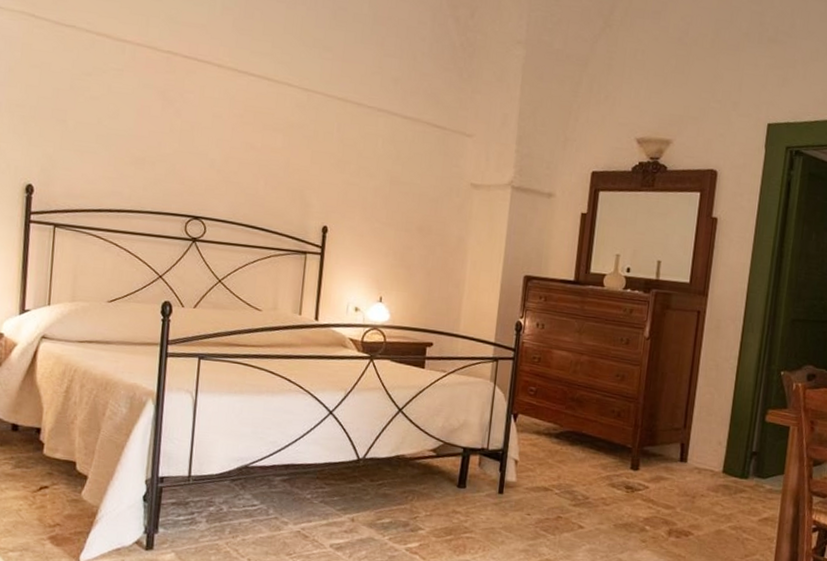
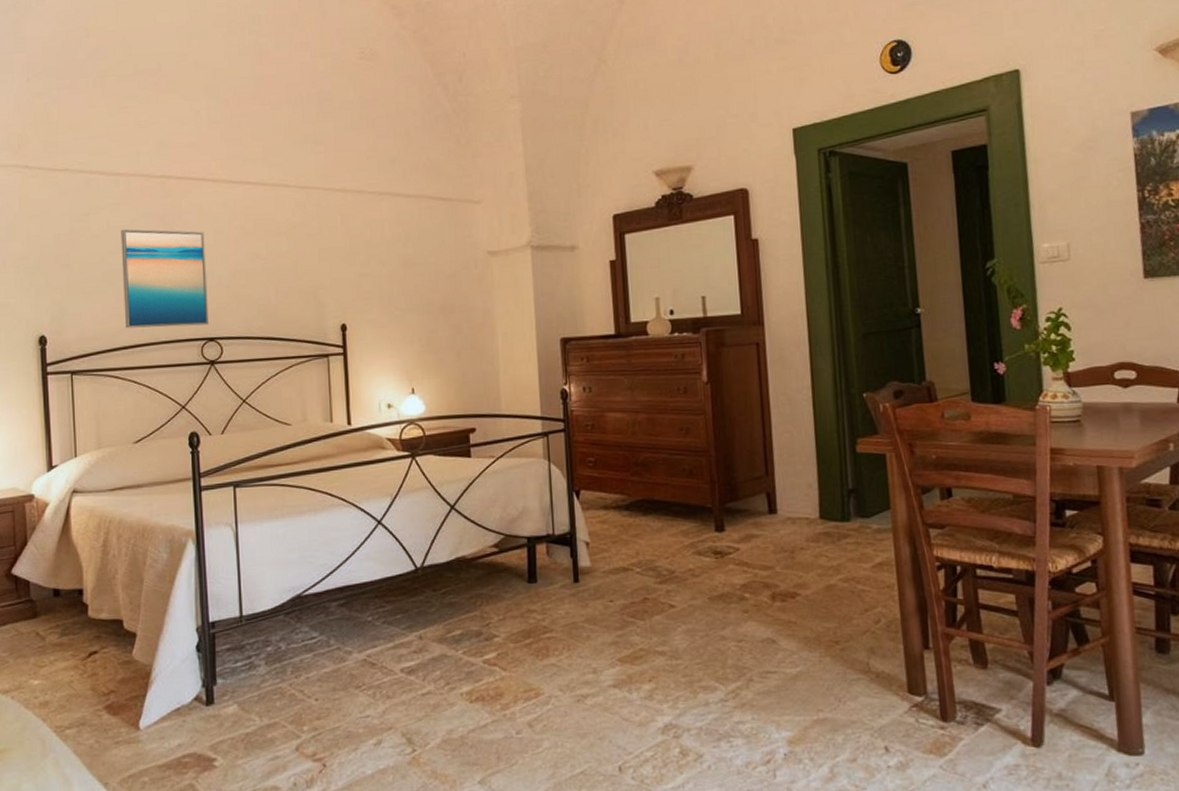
wall art: none [114,96,204,203] -> present [121,229,208,328]

